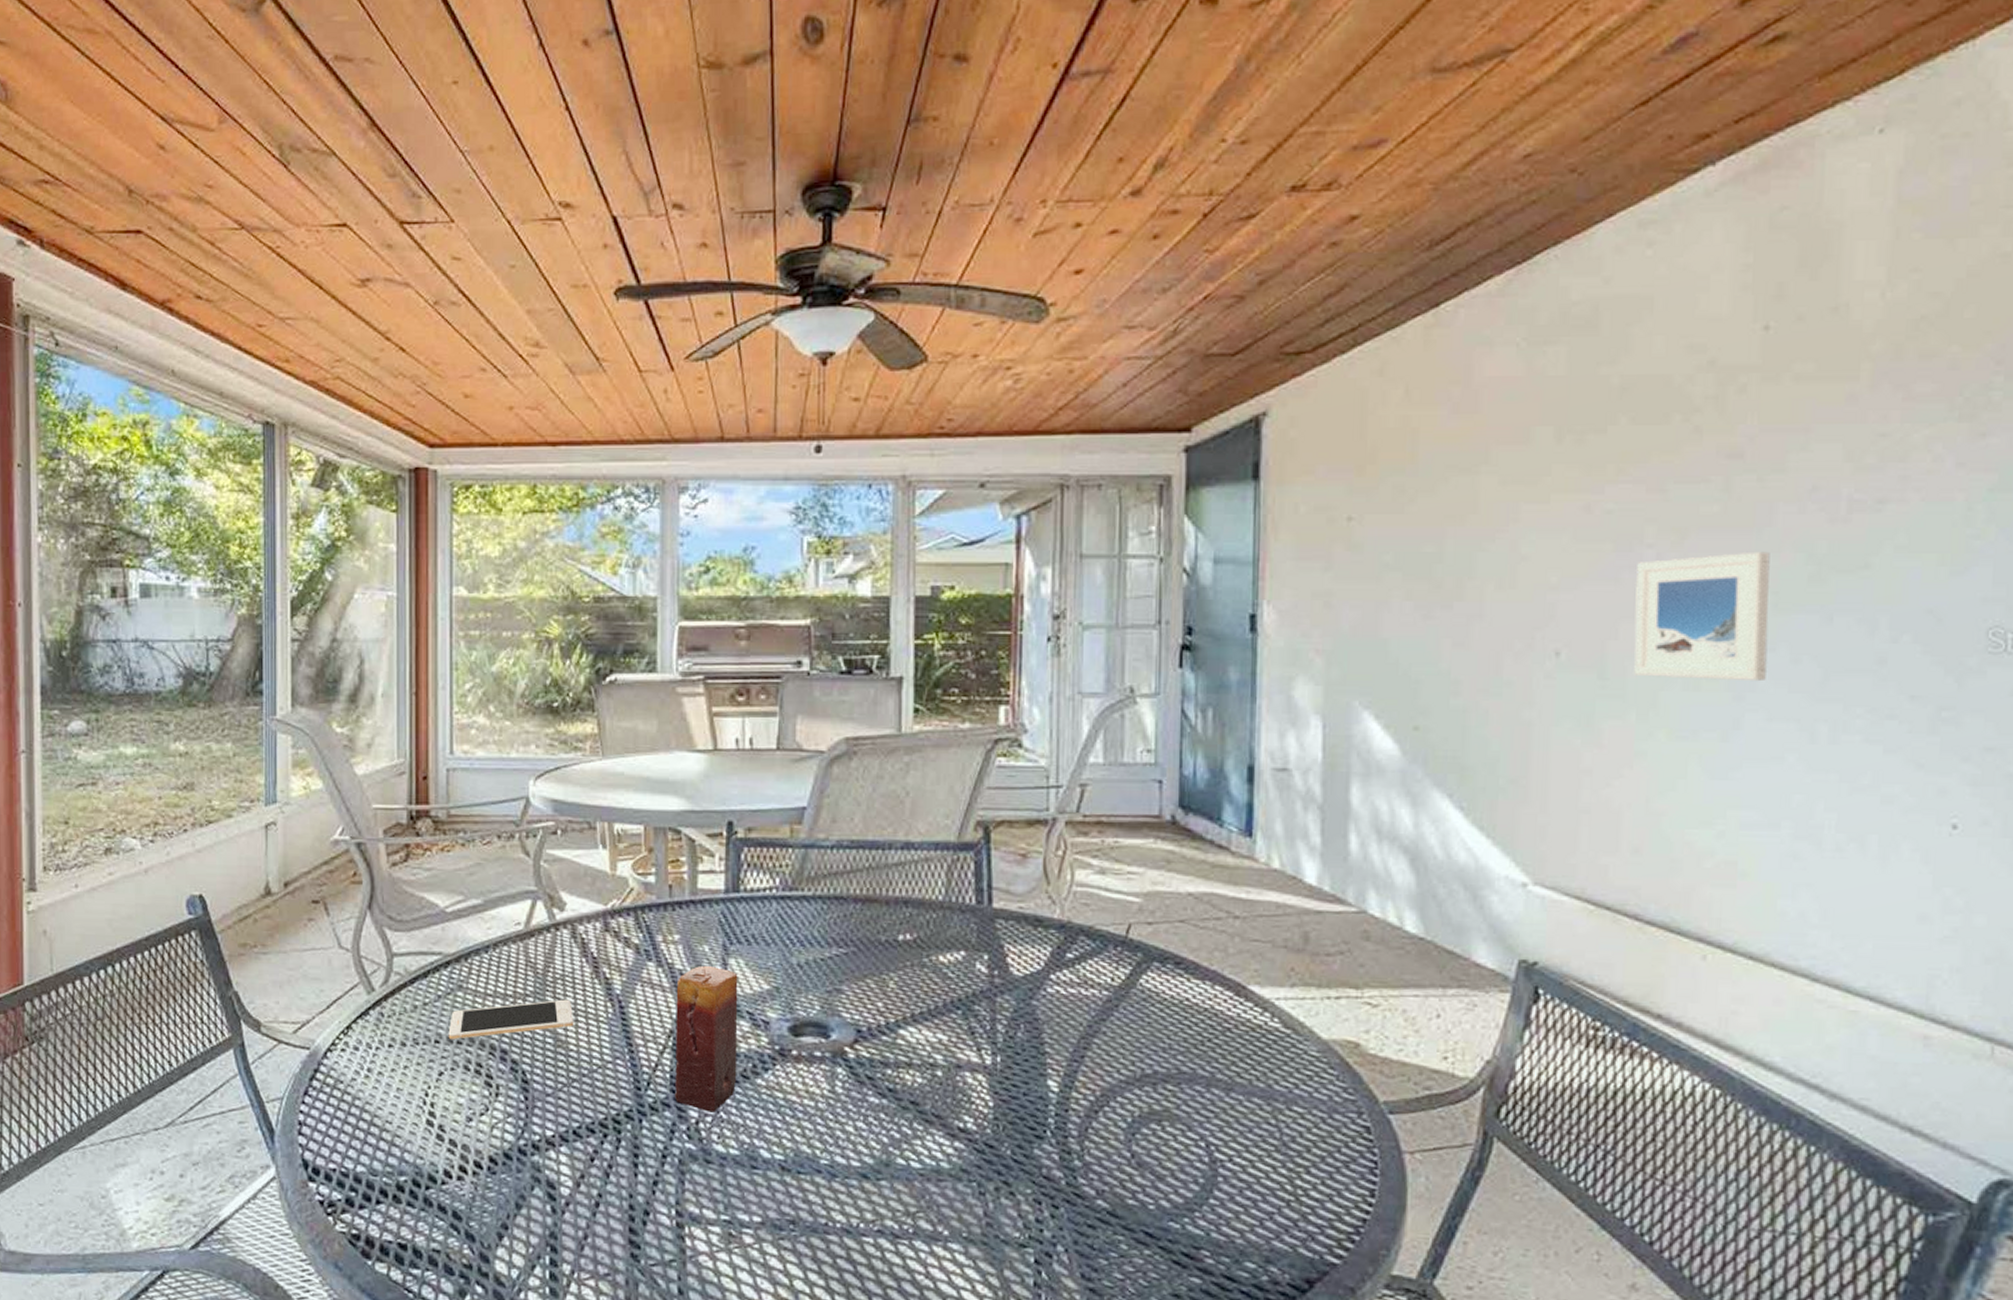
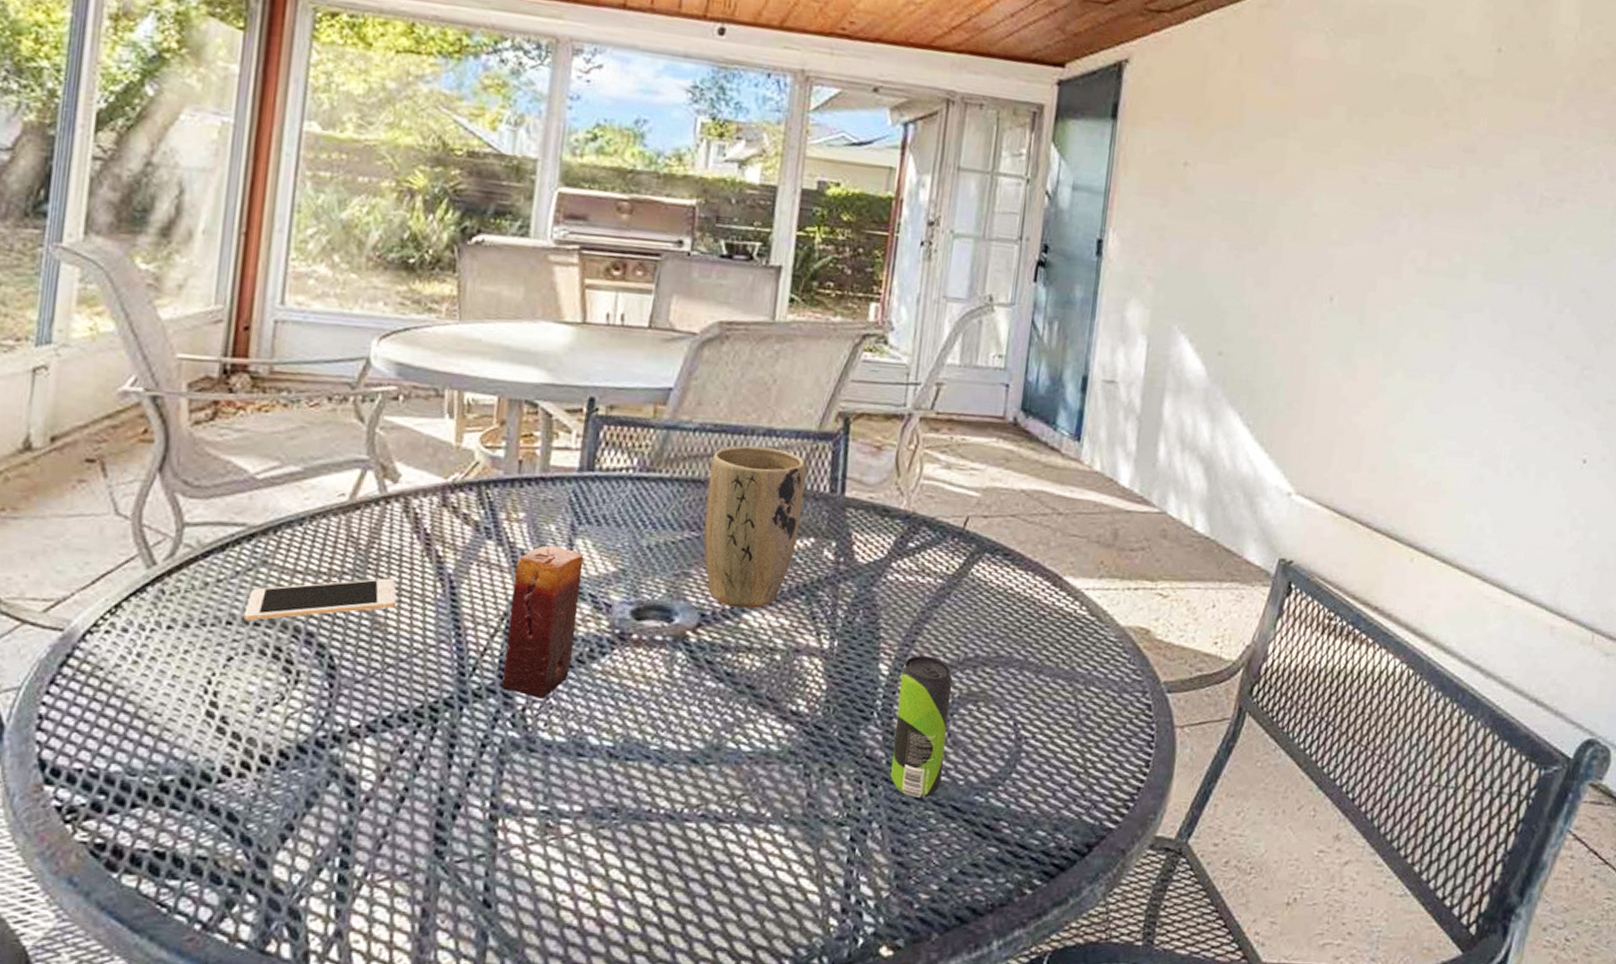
plant pot: none [851,860,949,1024] -> present [703,446,806,609]
beverage can: none [1071,1072,1131,1222] -> present [890,656,953,798]
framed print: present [1634,551,1770,682] -> none [1384,228,1486,336]

